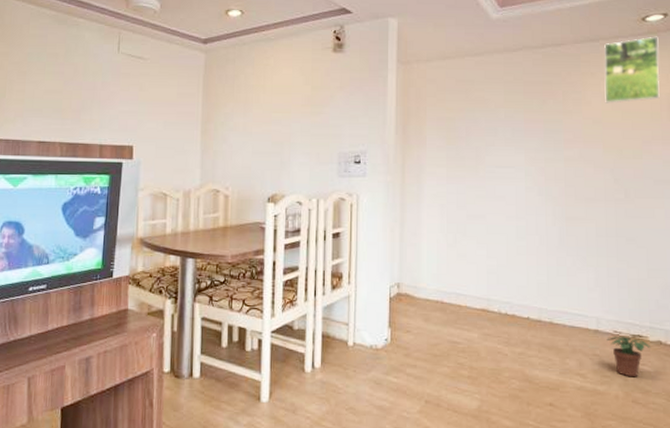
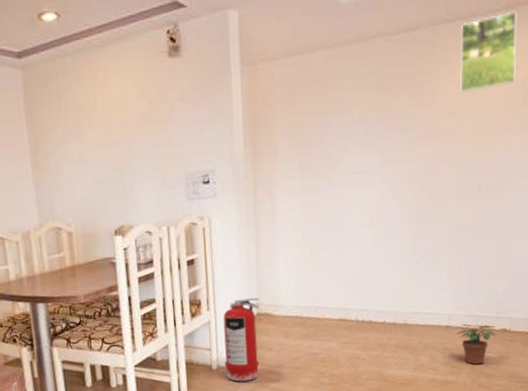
fire extinguisher: none [361,276,401,363] -> present [223,297,260,382]

